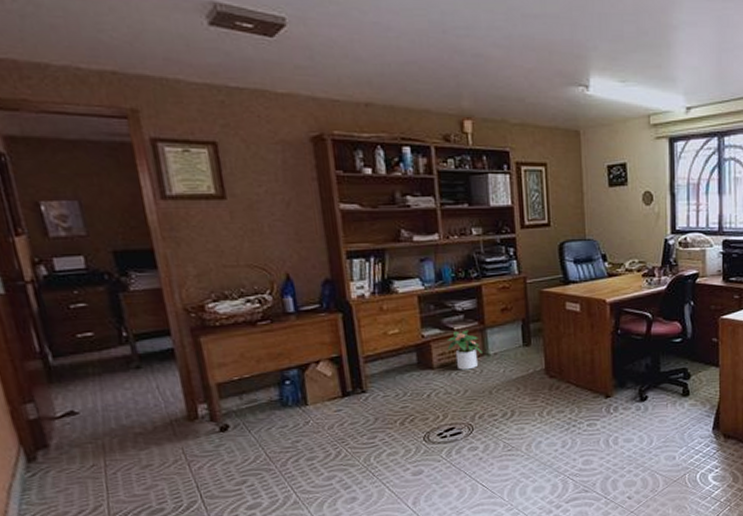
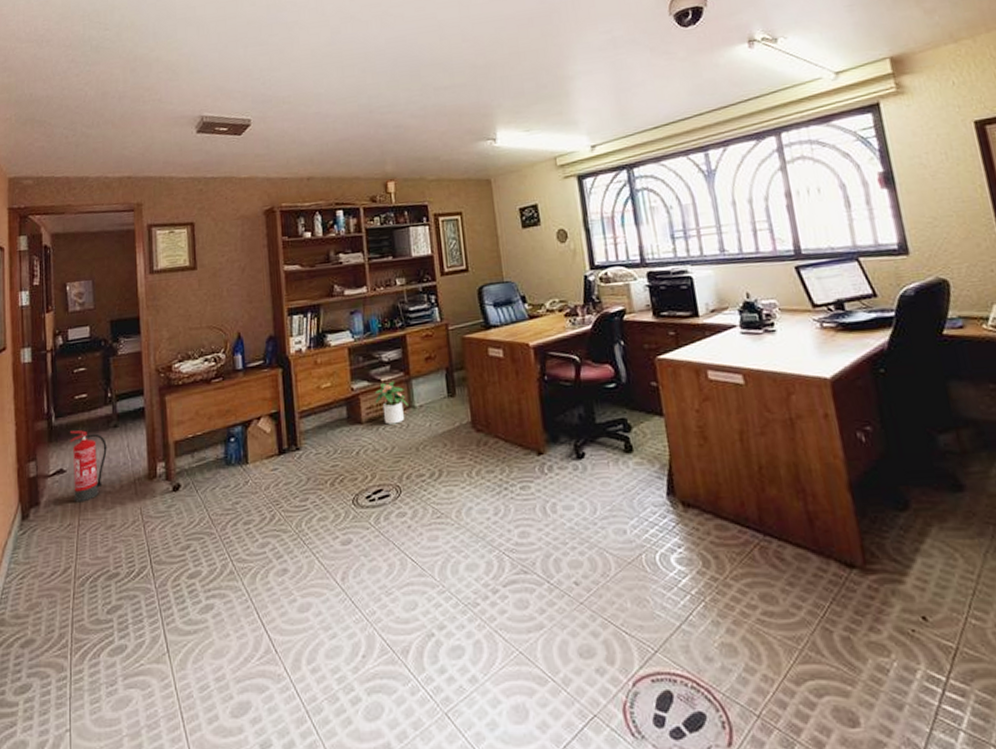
fire extinguisher: none [75,371,131,444] -> present [69,430,107,503]

